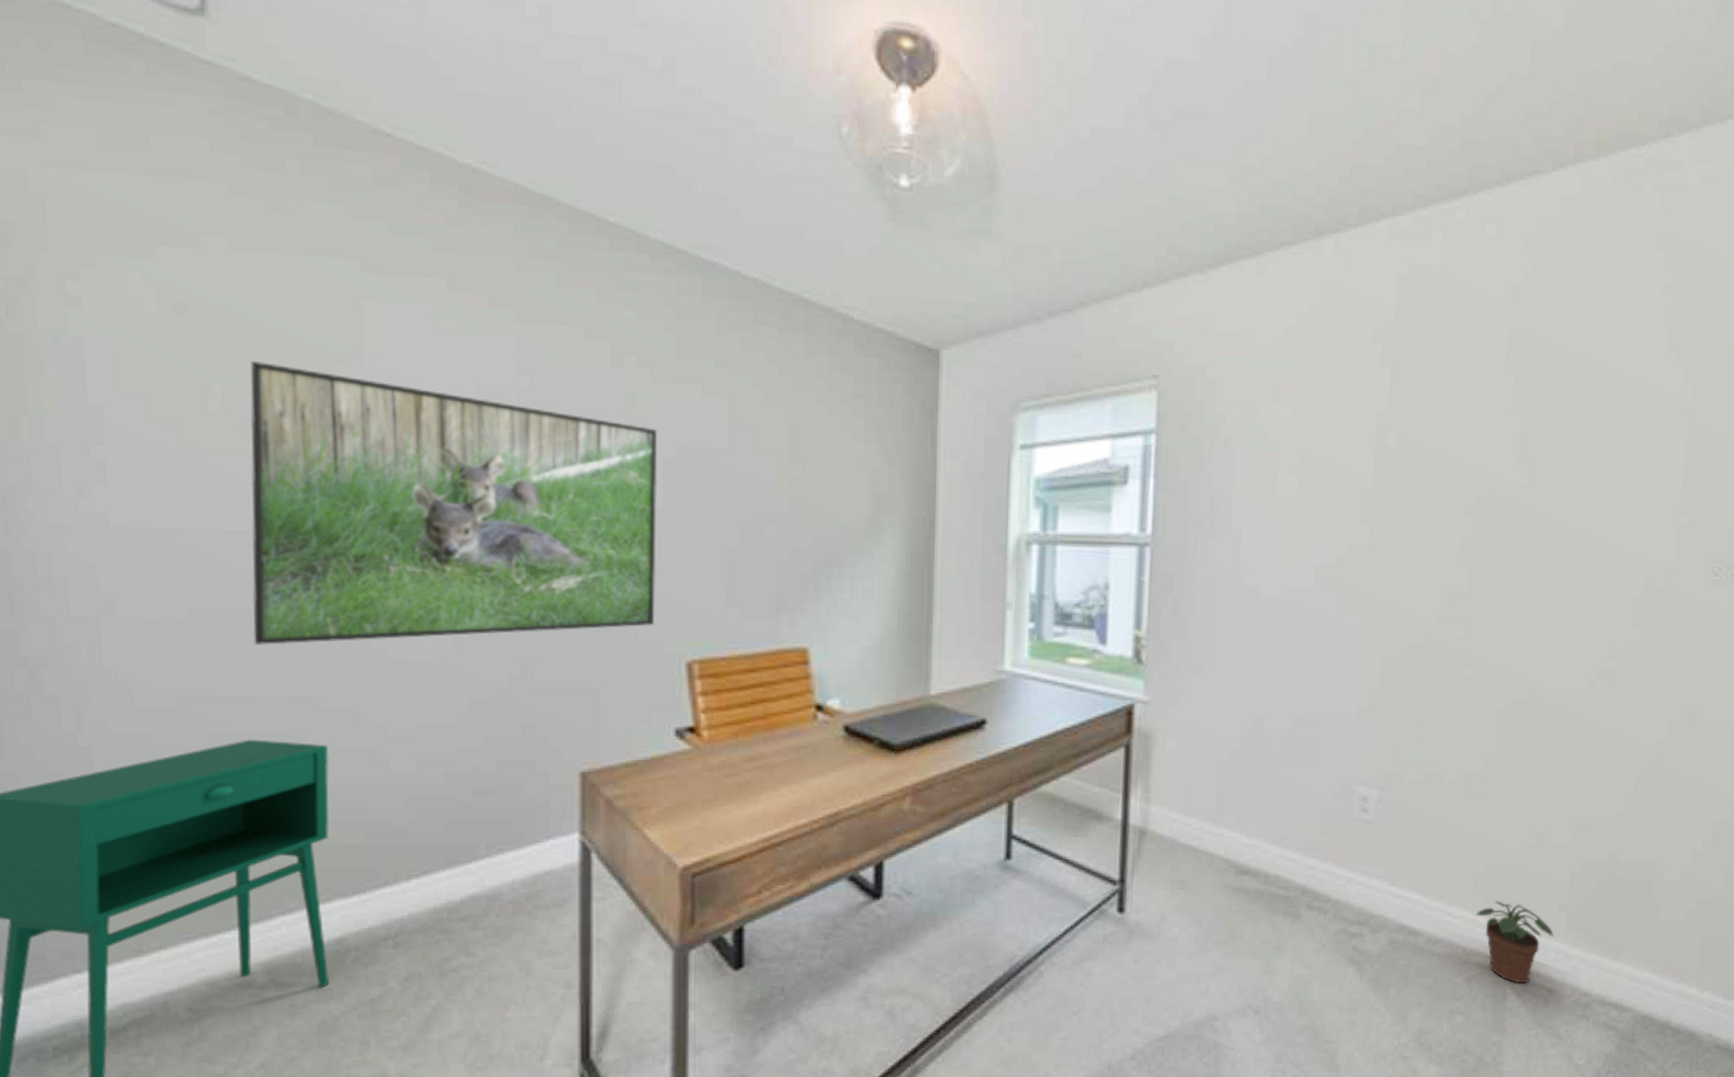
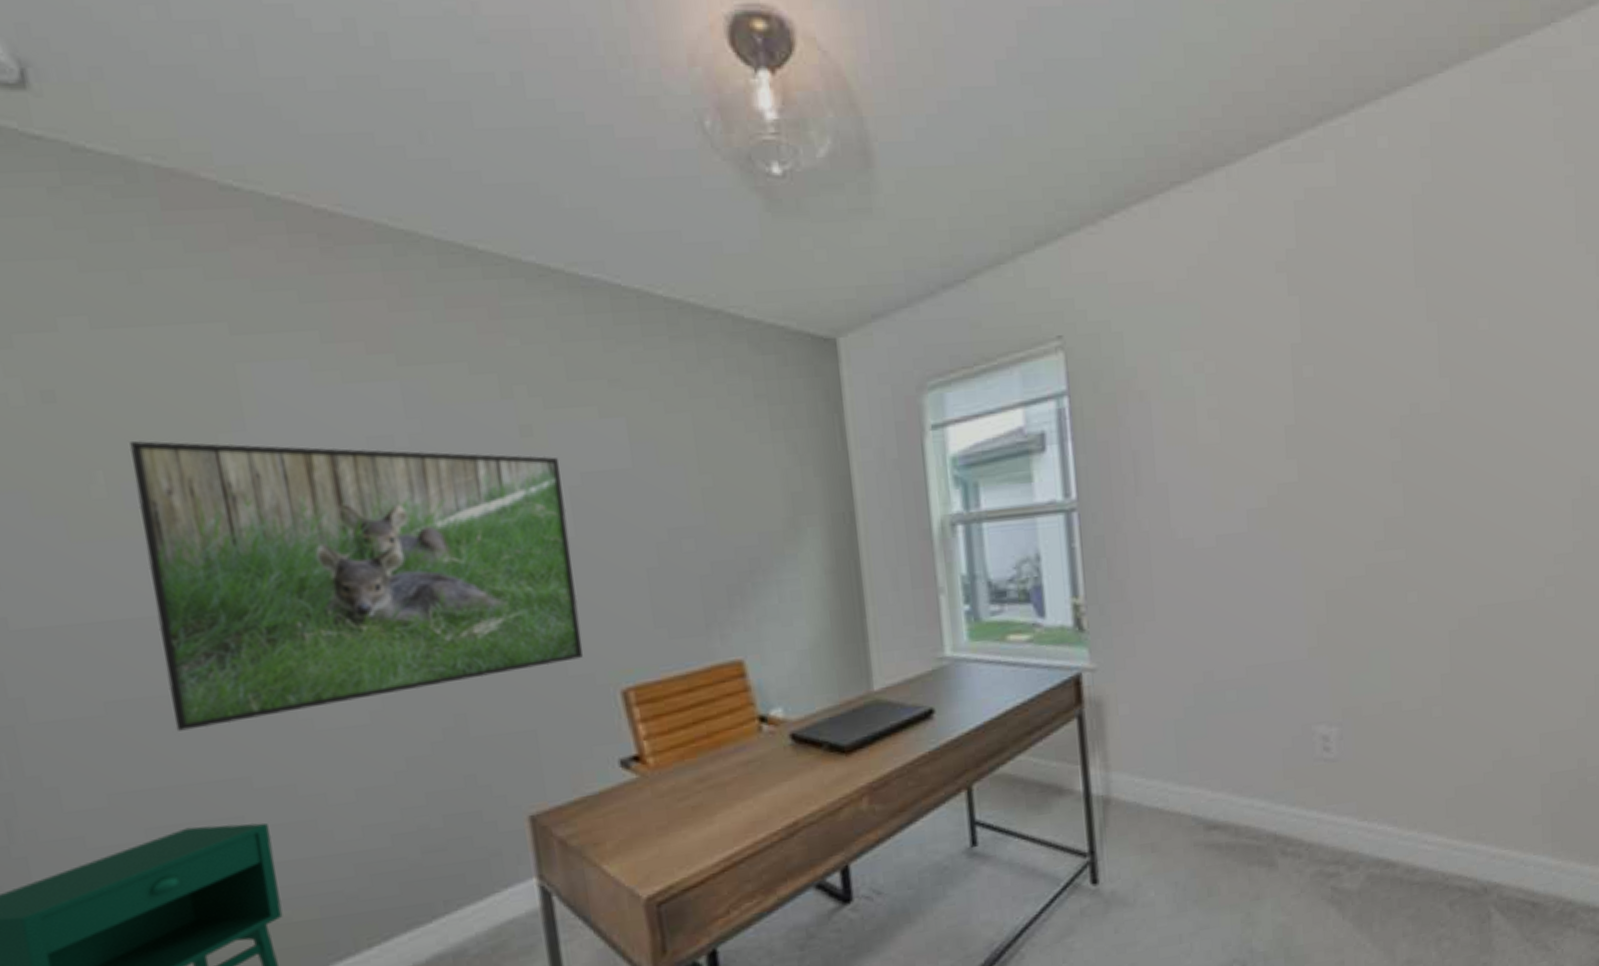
potted plant: present [1475,900,1554,984] -> none [1450,821,1531,902]

